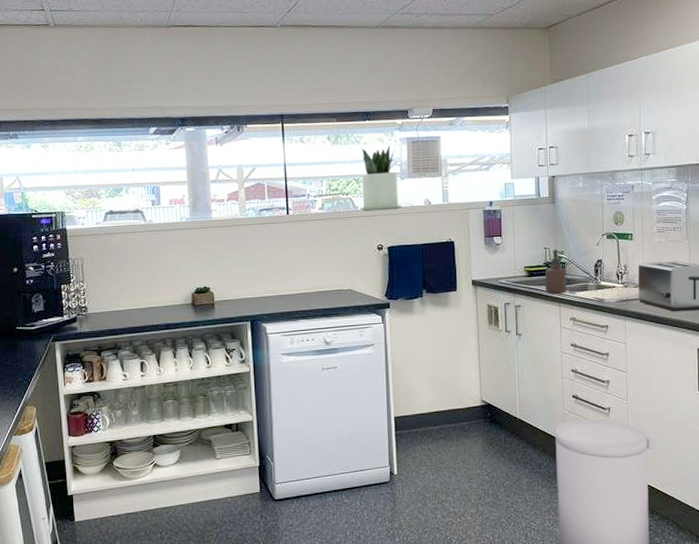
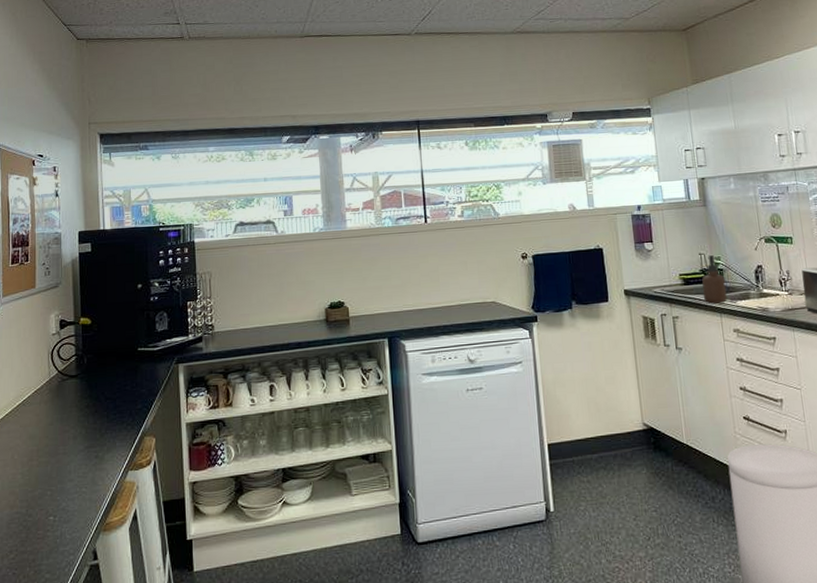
planter: present [360,145,402,211] -> none [500,150,546,218]

